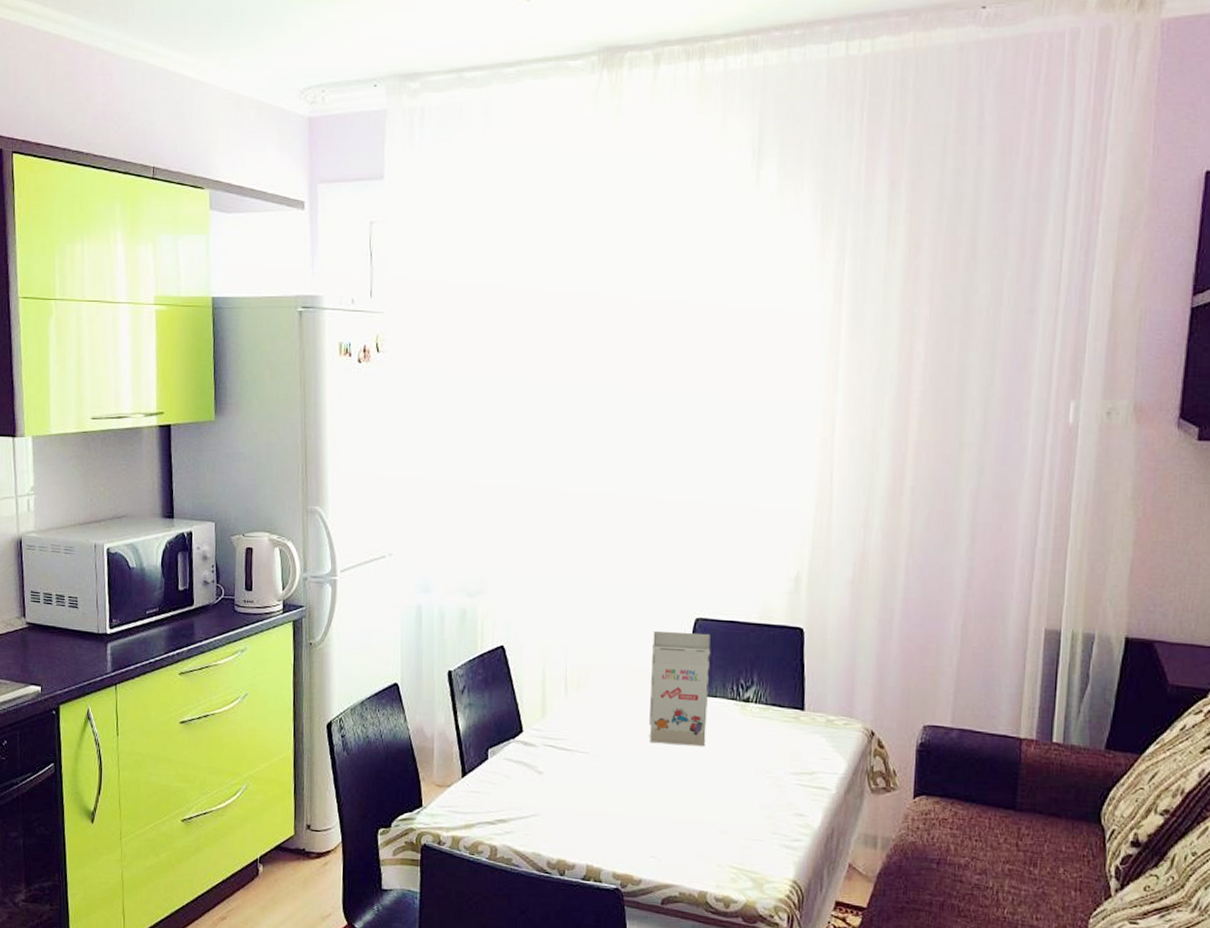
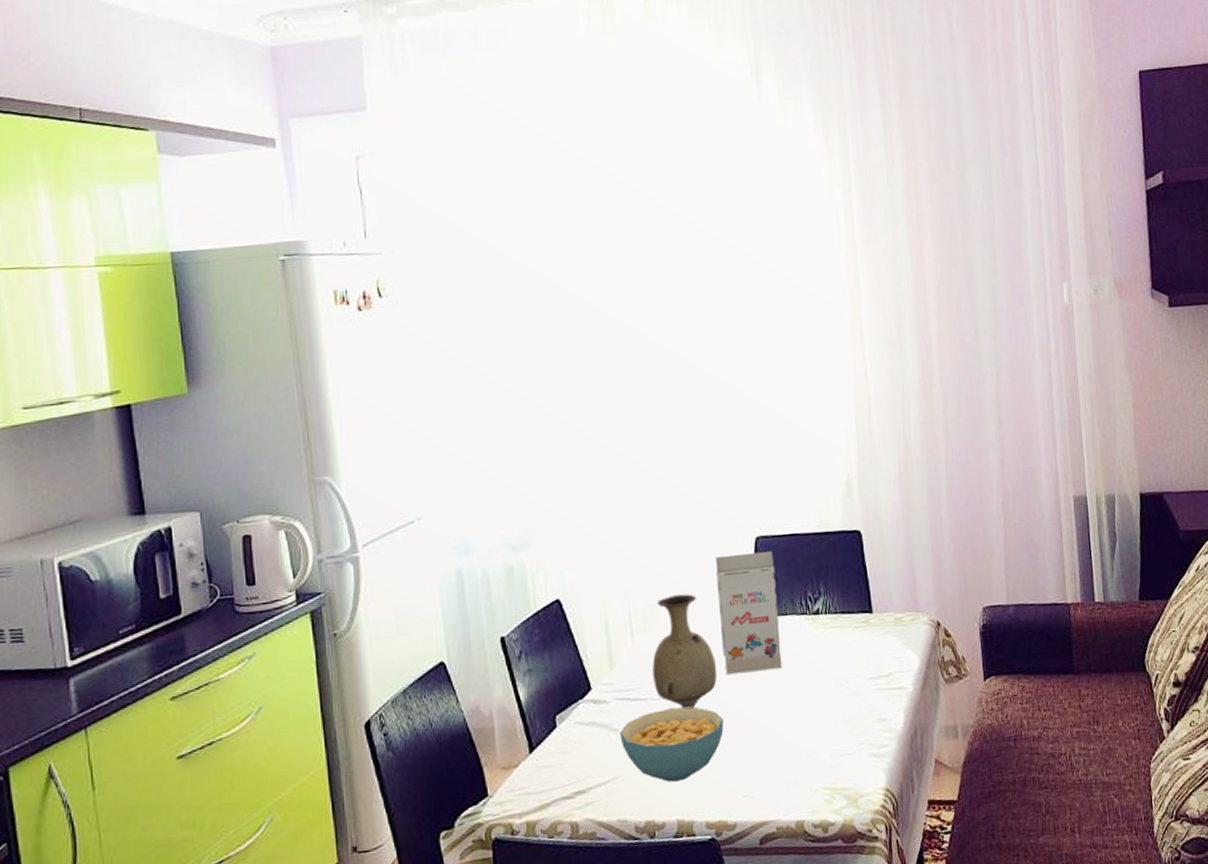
cereal bowl: none [543,762,641,831] -> present [619,707,724,782]
vase: none [580,660,642,768] -> present [652,594,717,710]

